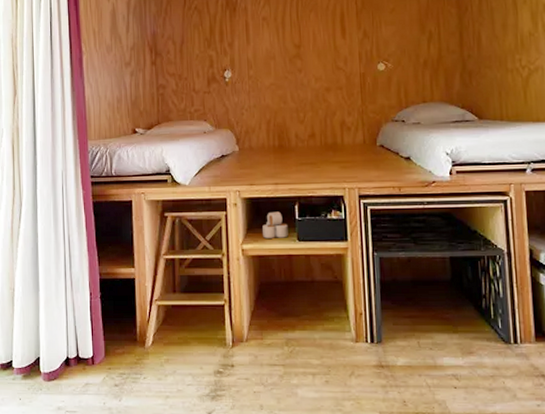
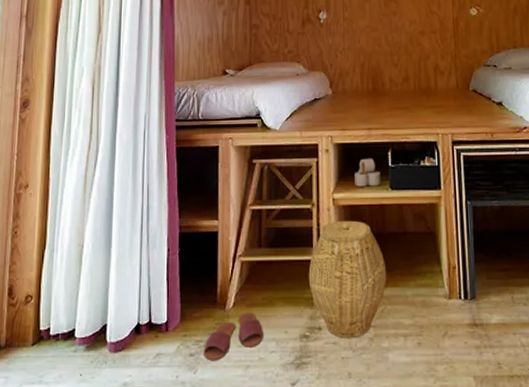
slippers: none [127,350,180,390] -> present [204,312,263,360]
woven basket: none [220,269,295,375] -> present [308,220,387,338]

